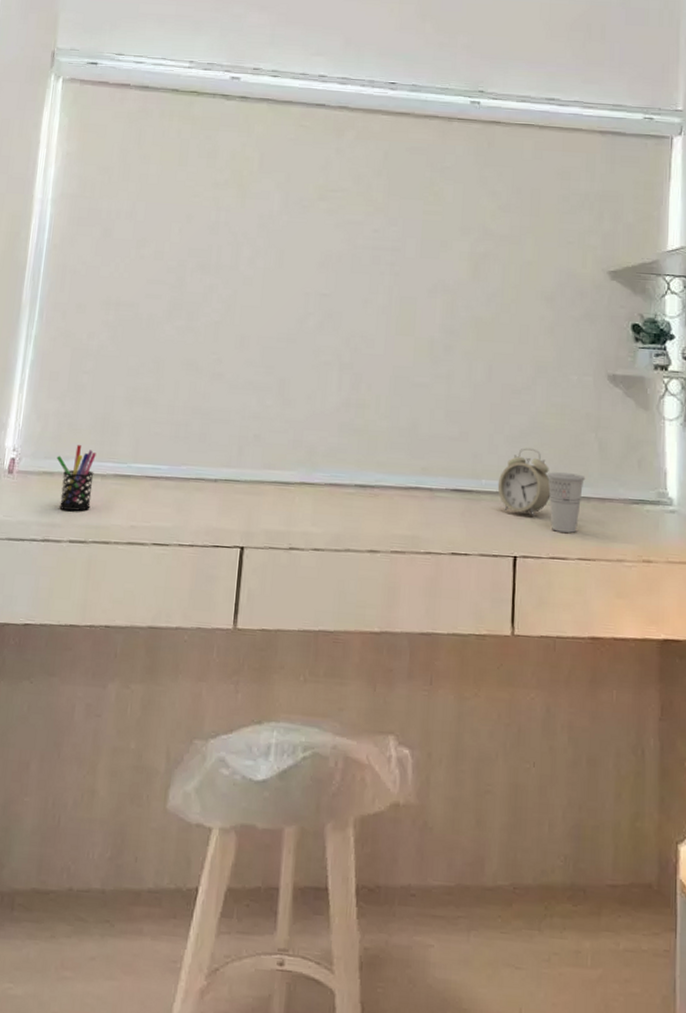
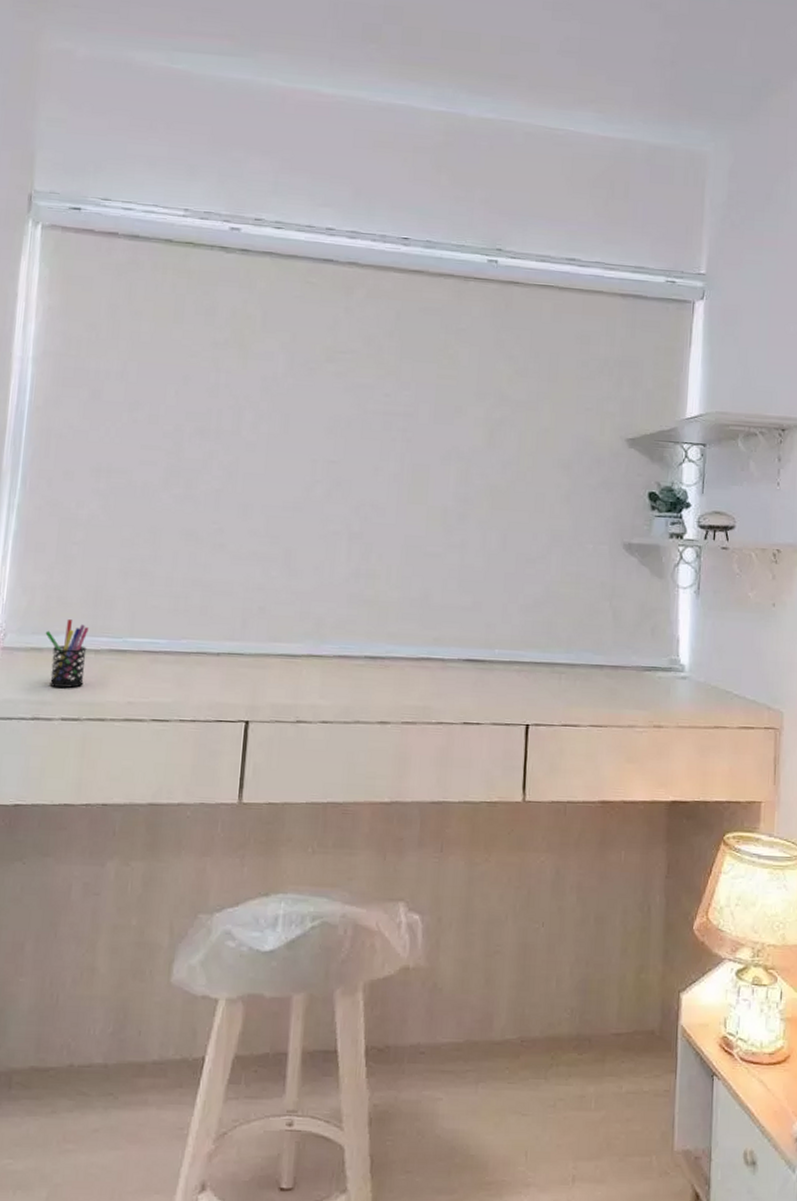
alarm clock: present [497,448,551,517] -> none [510,617,564,685]
cup: present [546,472,586,533] -> none [560,640,599,700]

